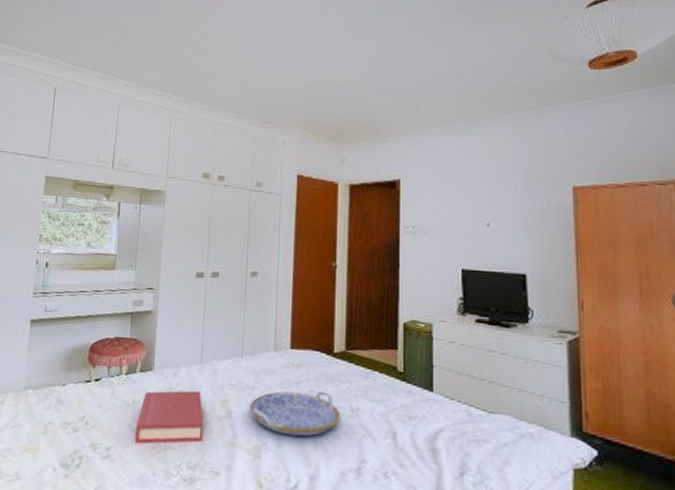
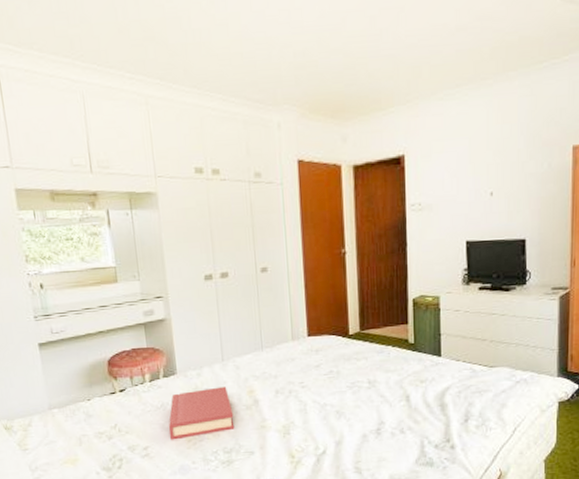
serving tray: present [249,391,341,437] -> none [274,370,359,412]

